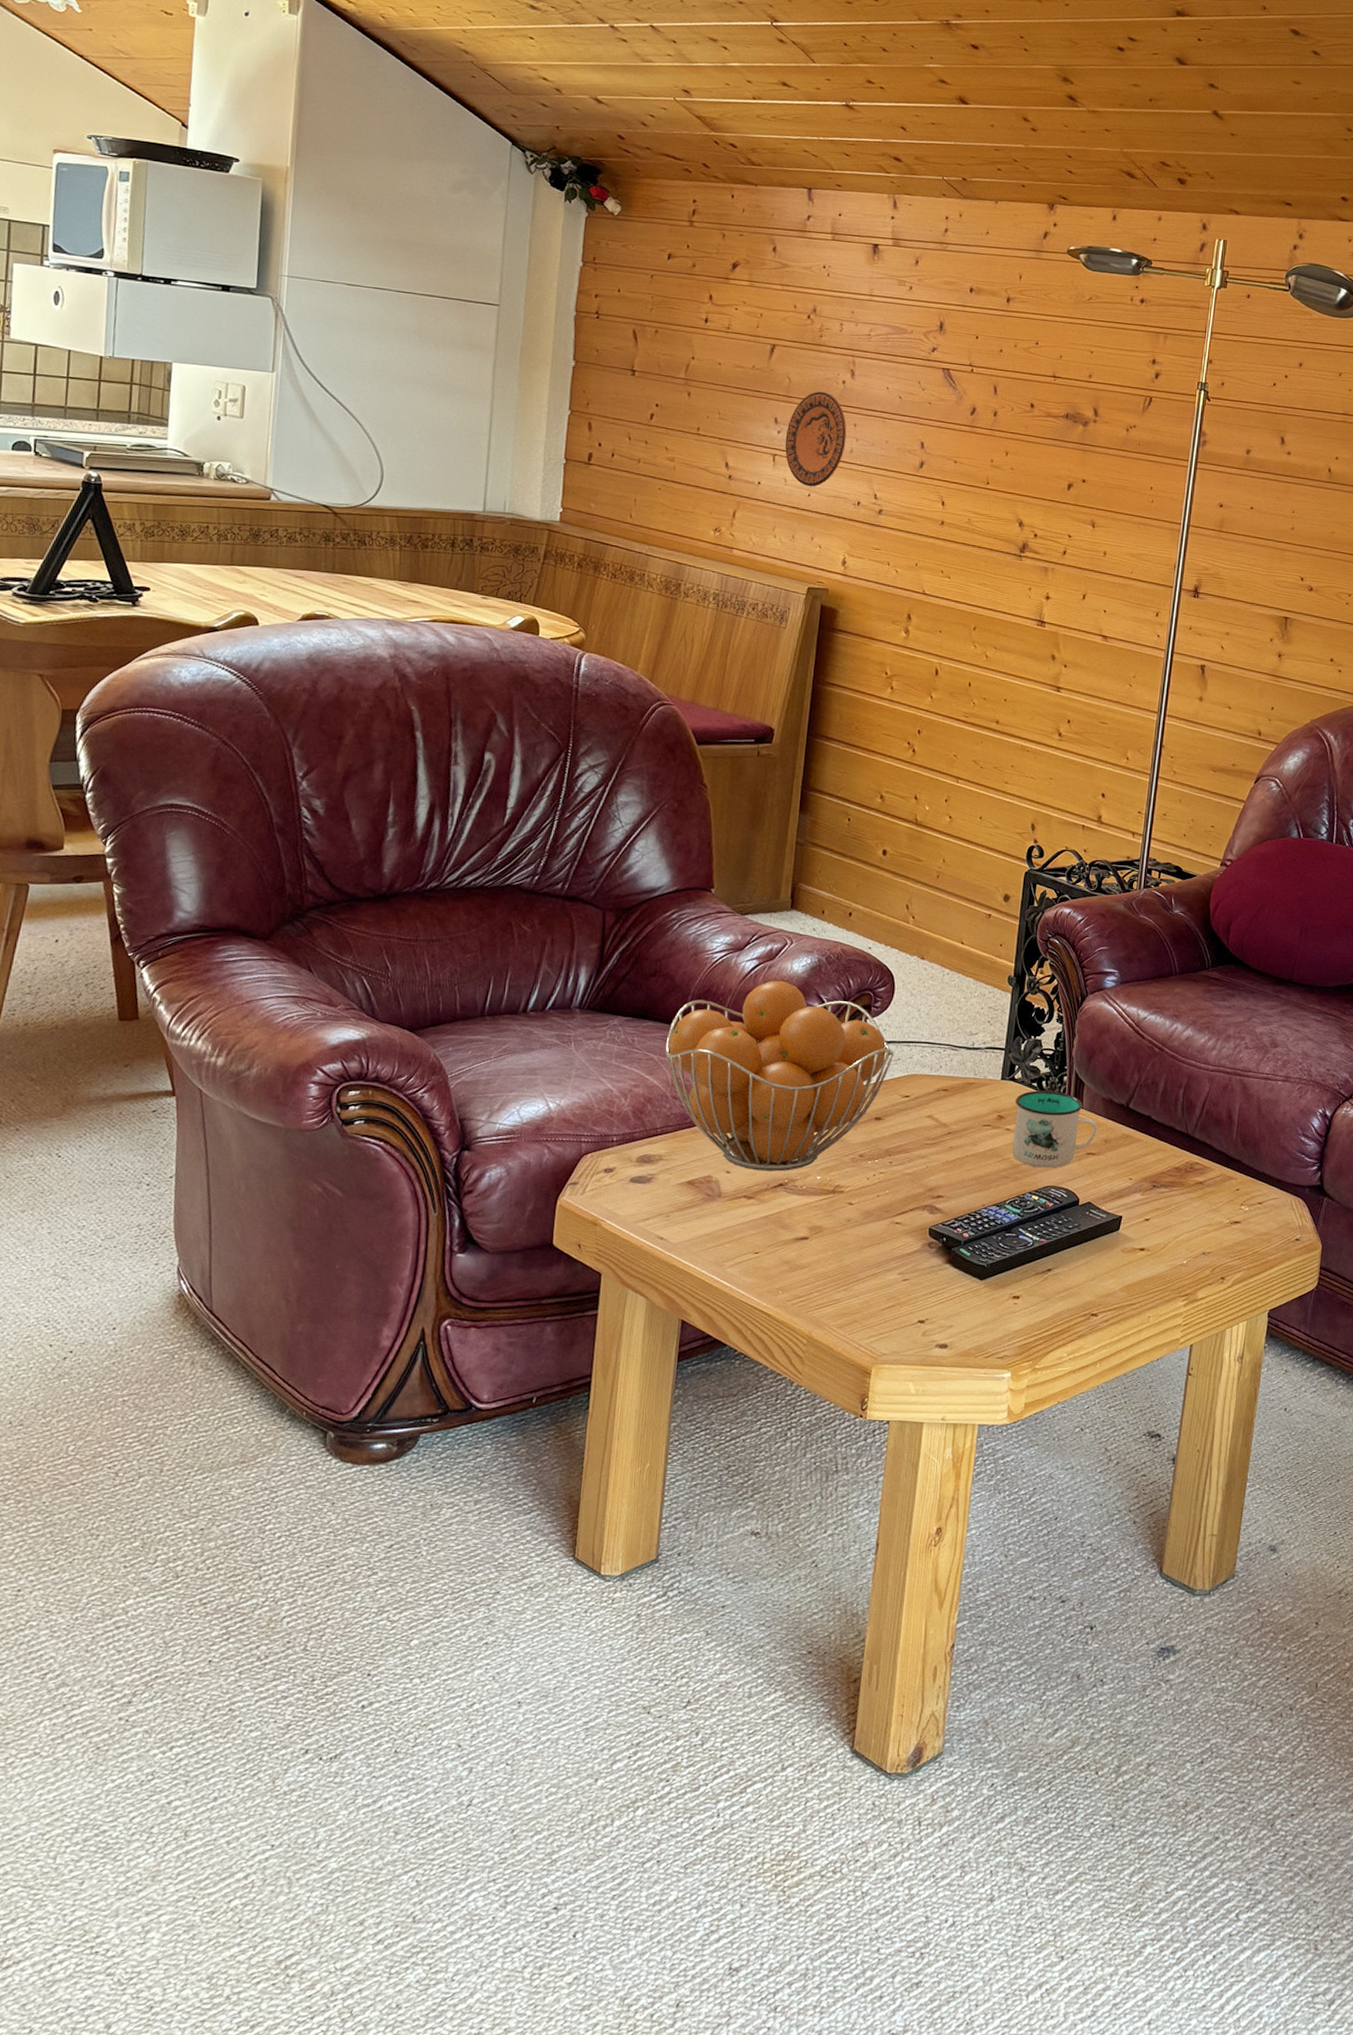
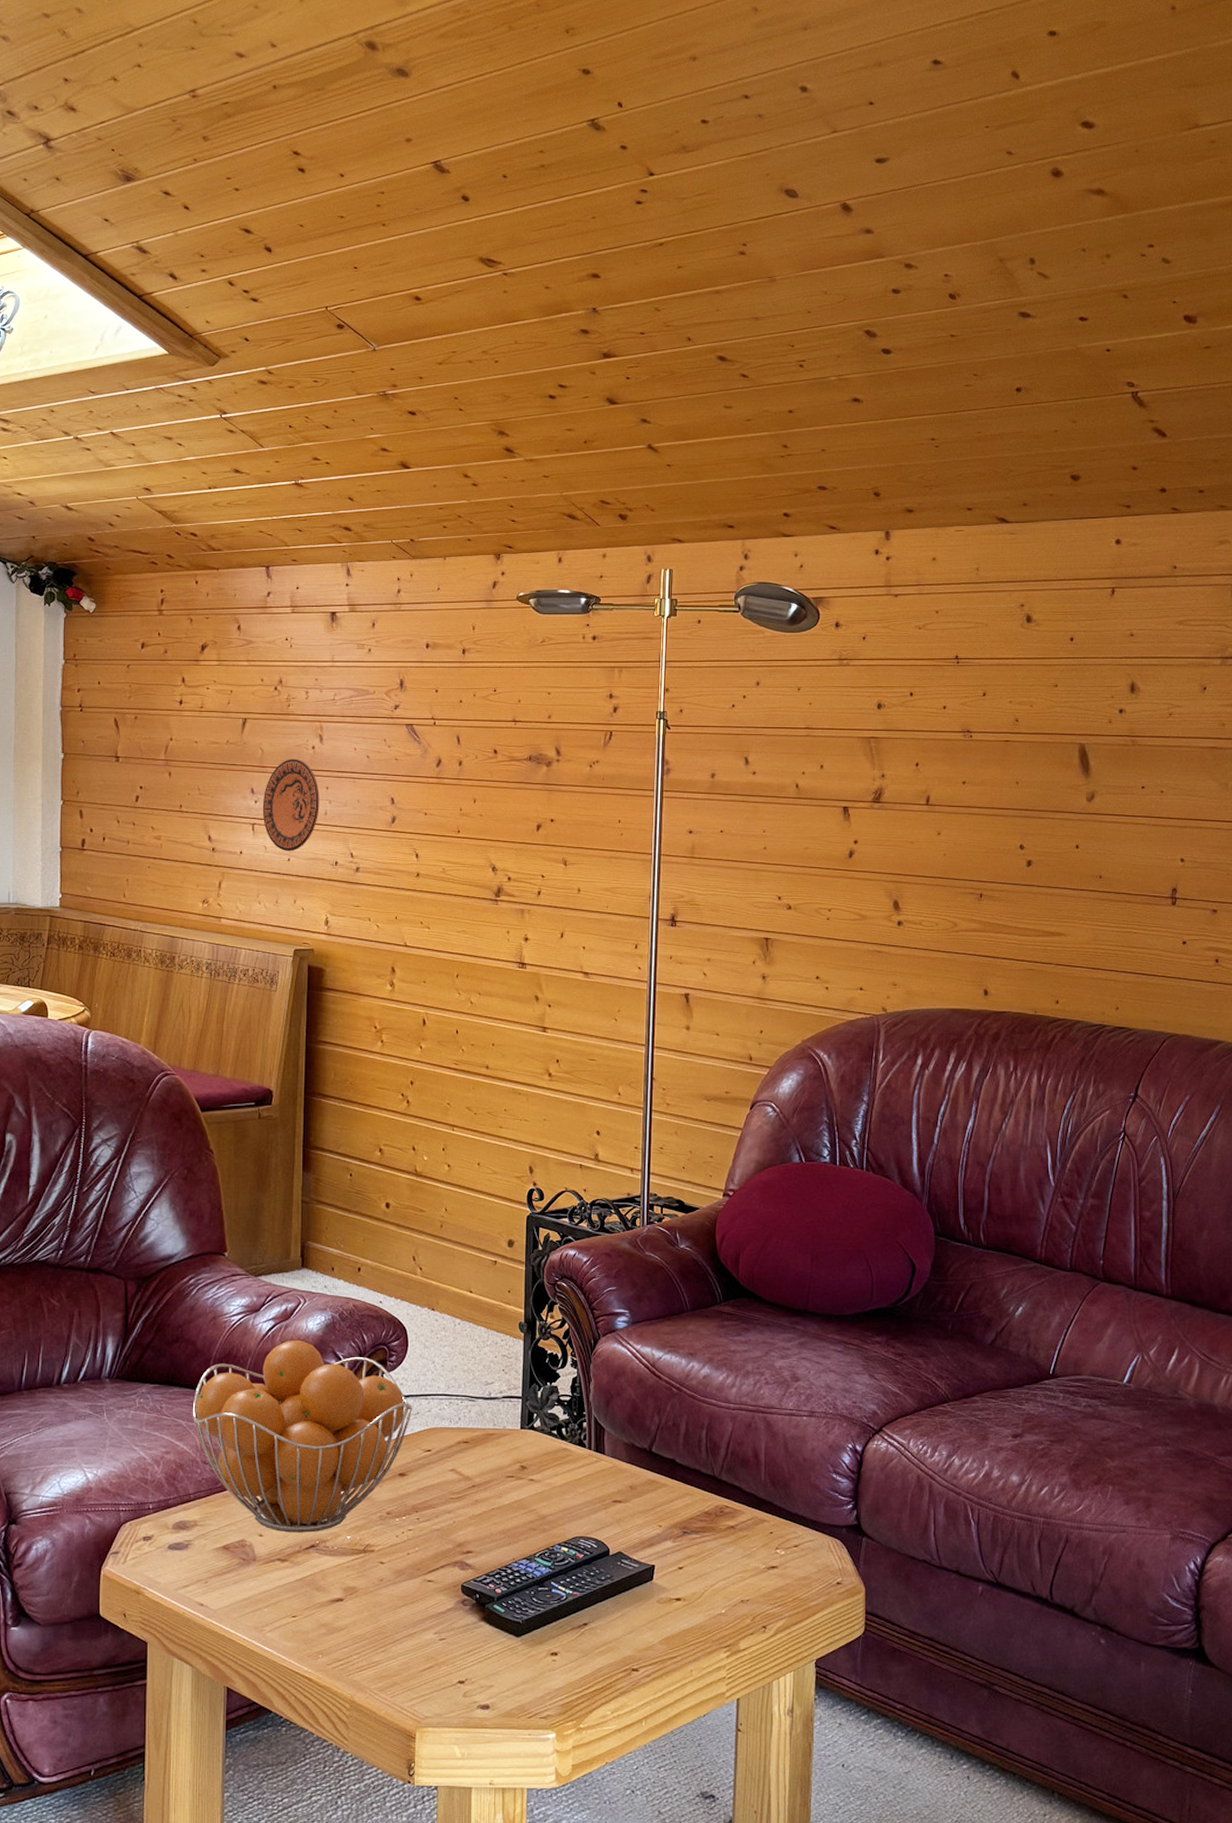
mug: present [1011,1090,1098,1168] -> none [536,1438,622,1518]

